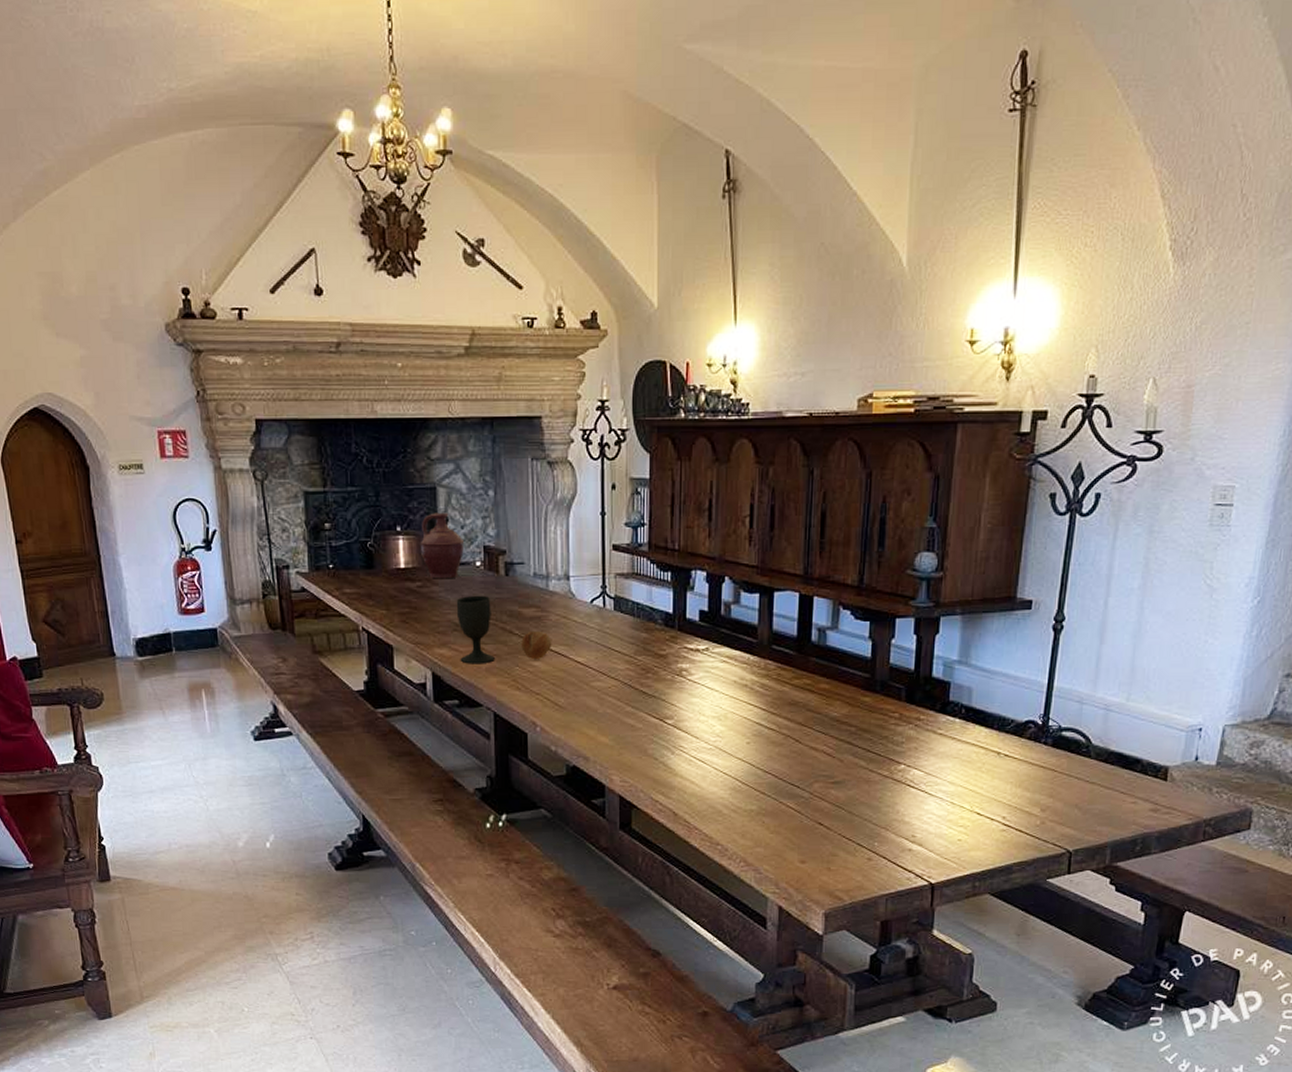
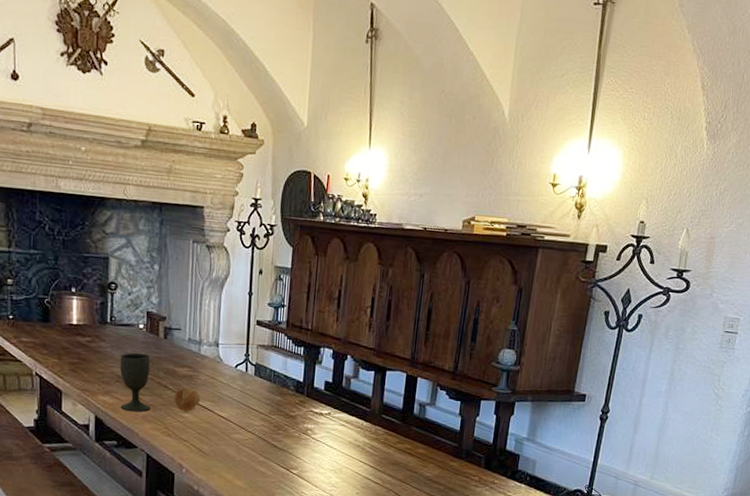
ceramic jug: present [419,512,465,579] -> none [91,279,131,337]

